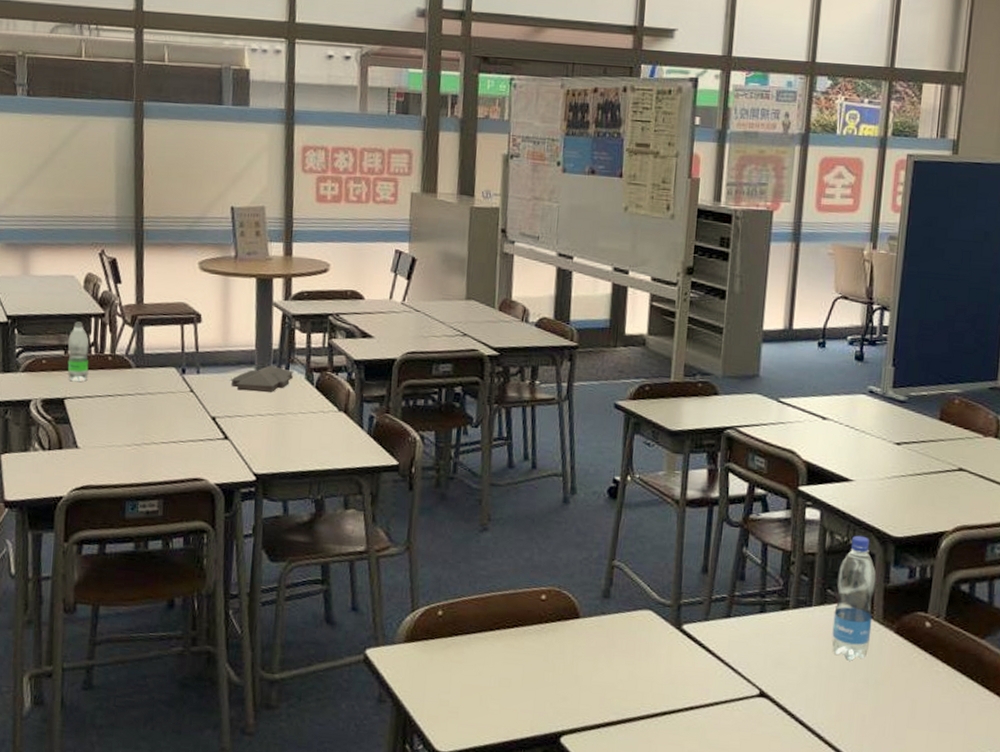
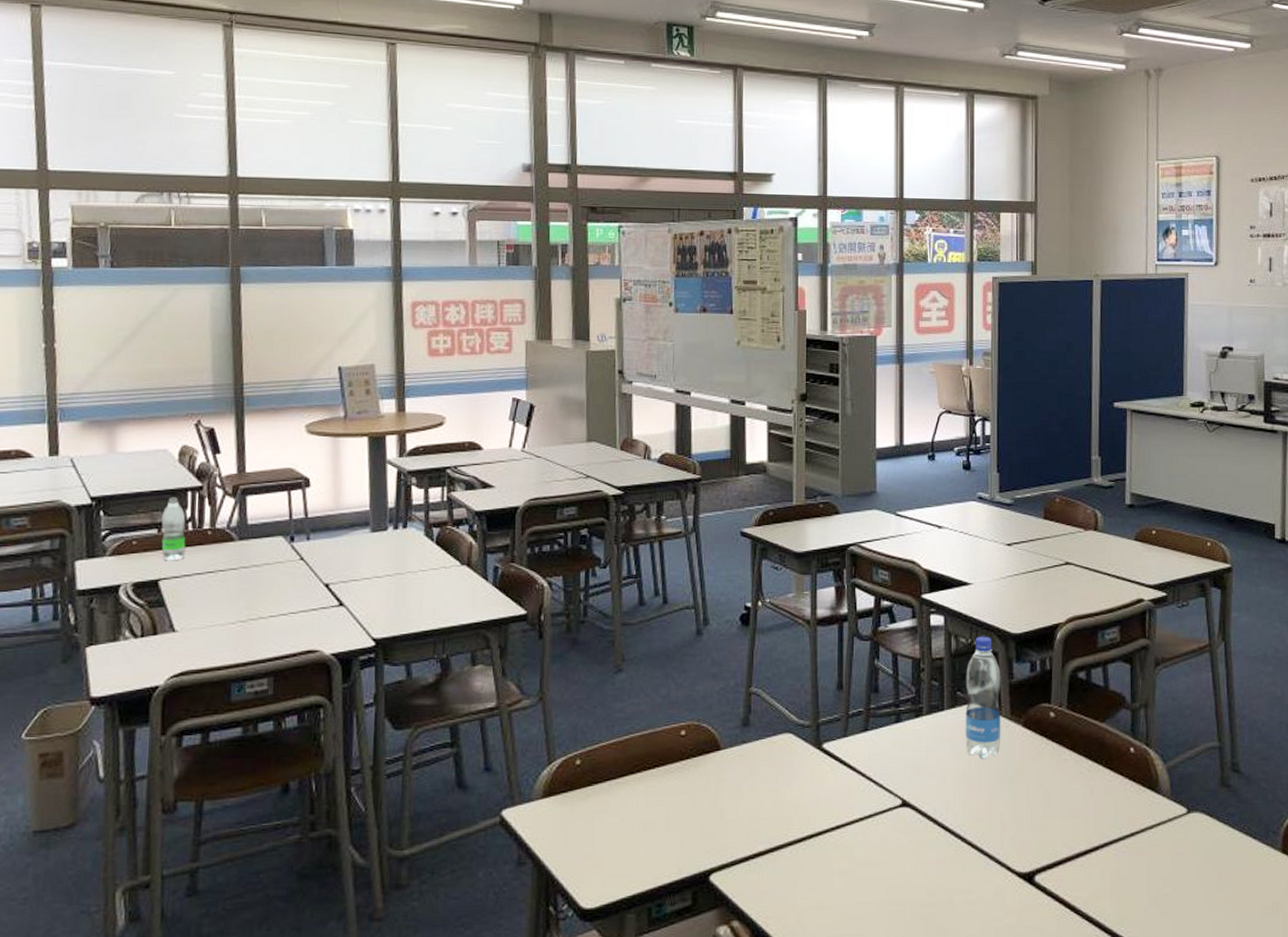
papers: present [229,366,294,392] -> none [343,525,412,554]

